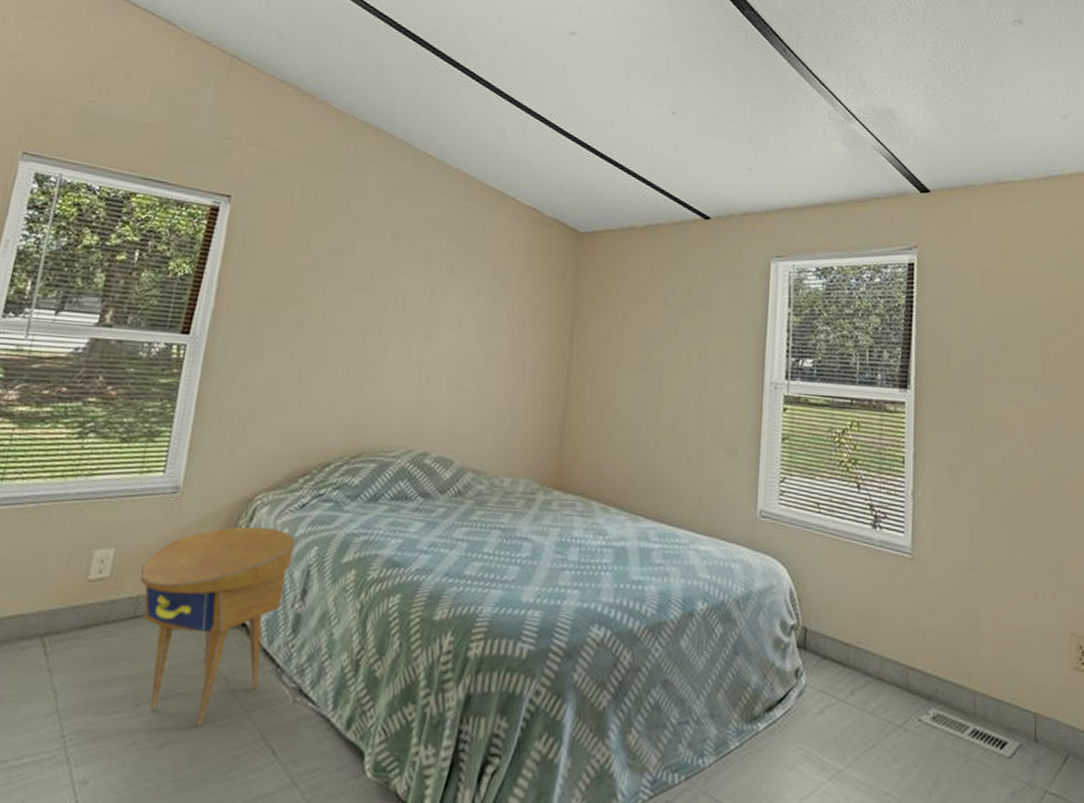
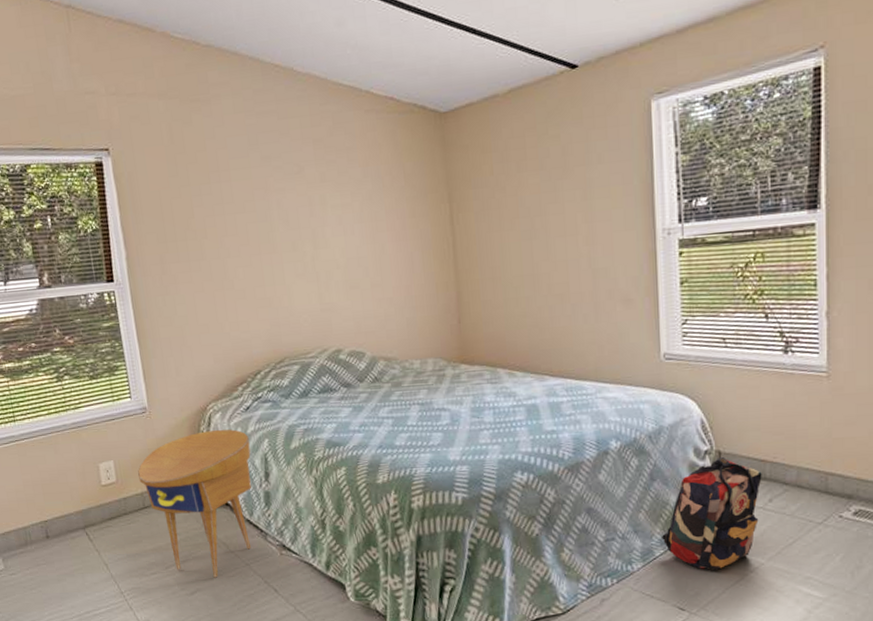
backpack: none [739,635,846,775] -> present [662,457,762,571]

